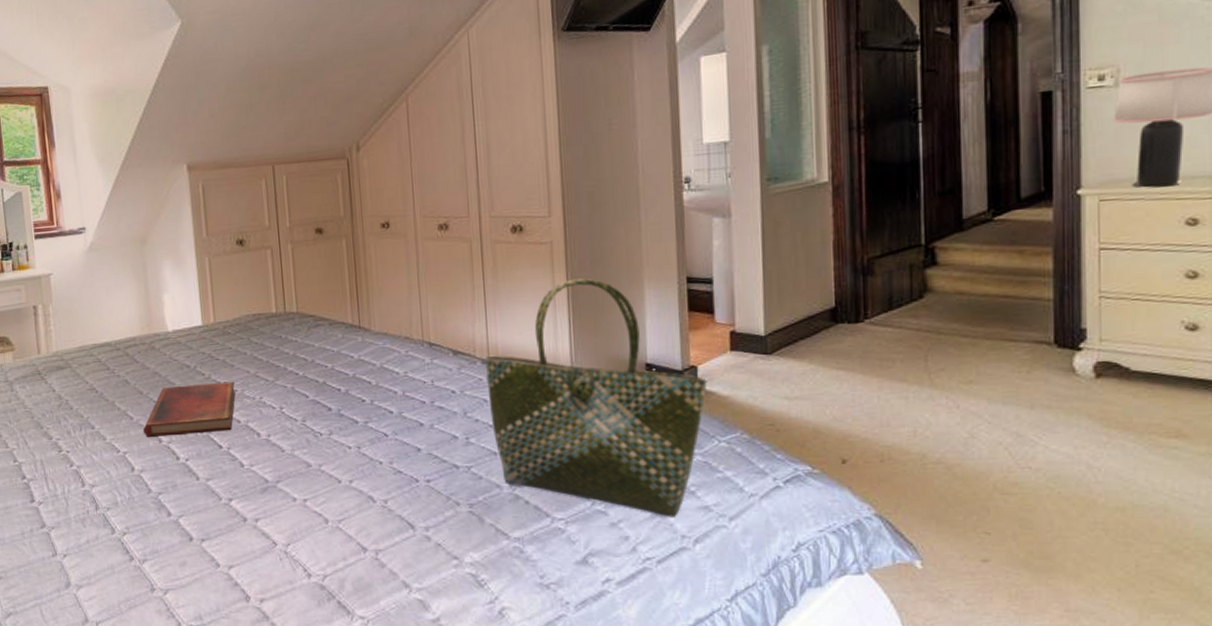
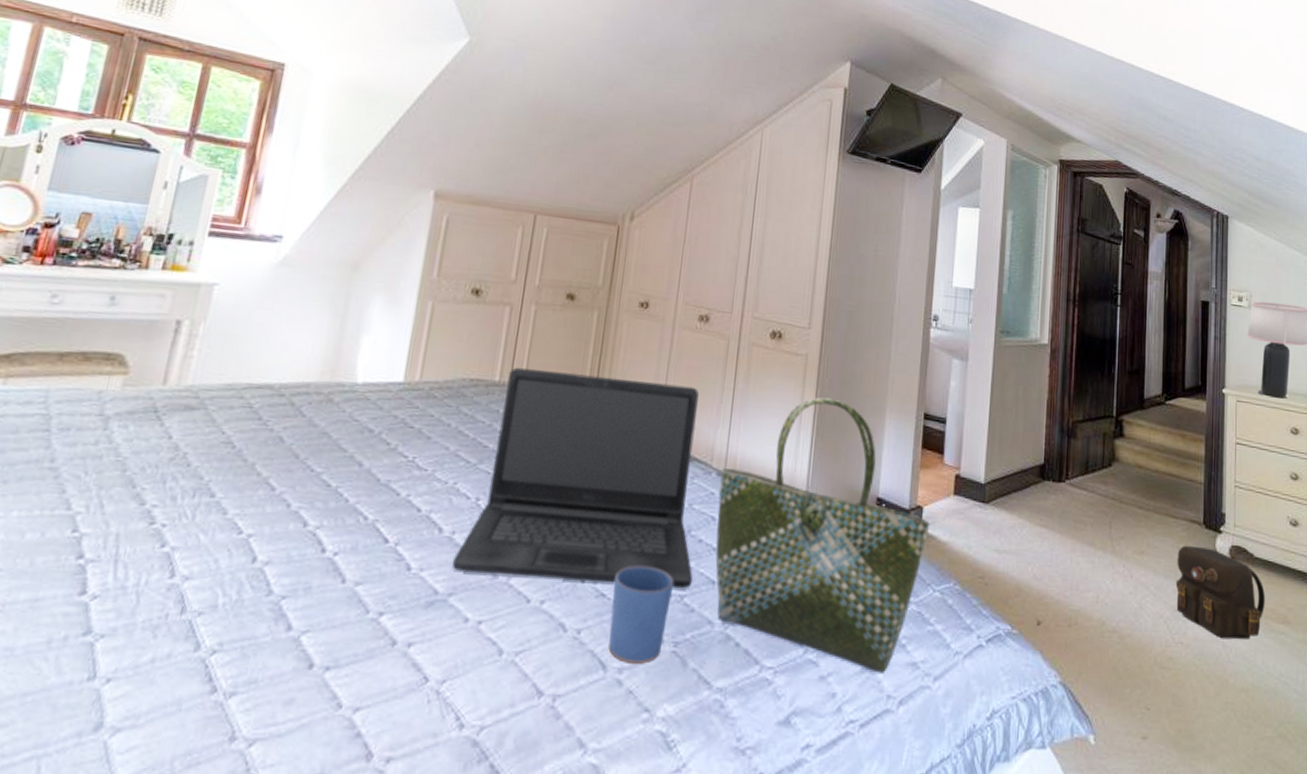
diary: present [143,381,236,437] -> none [285,453,426,521]
laptop: none [274,290,476,464] -> present [452,367,699,588]
mug: none [406,445,460,523] -> present [608,565,674,664]
backpack: none [1018,367,1148,459] -> present [1175,545,1265,639]

